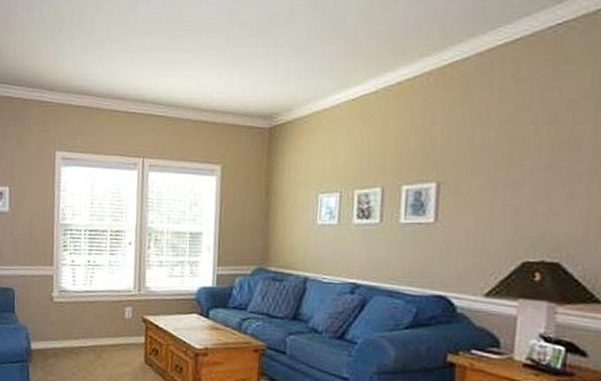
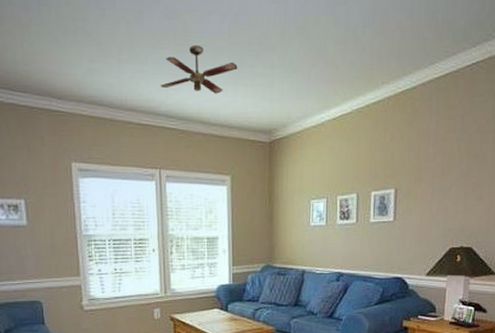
ceiling fan: none [150,29,237,78] -> present [160,44,238,94]

